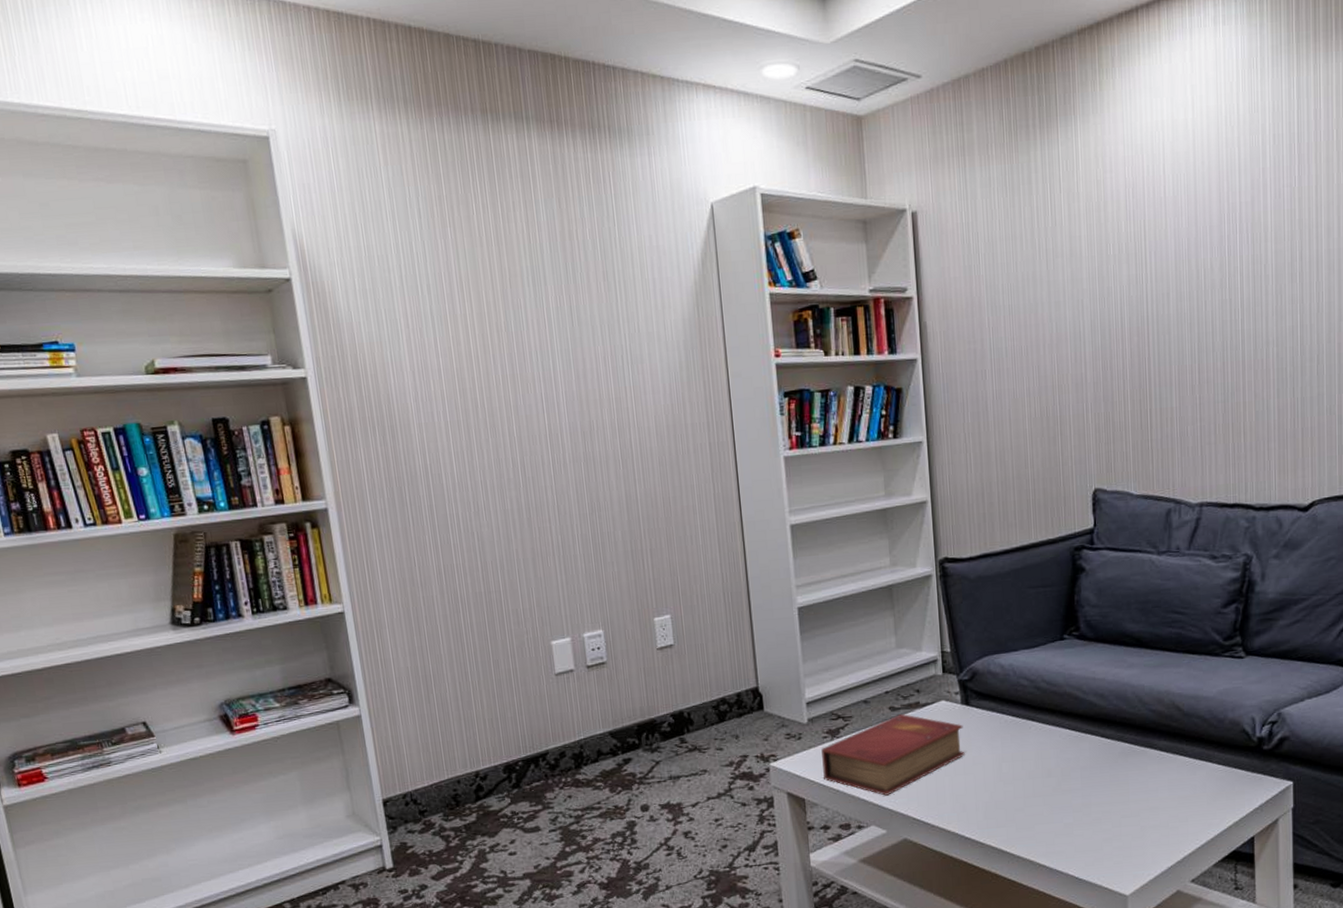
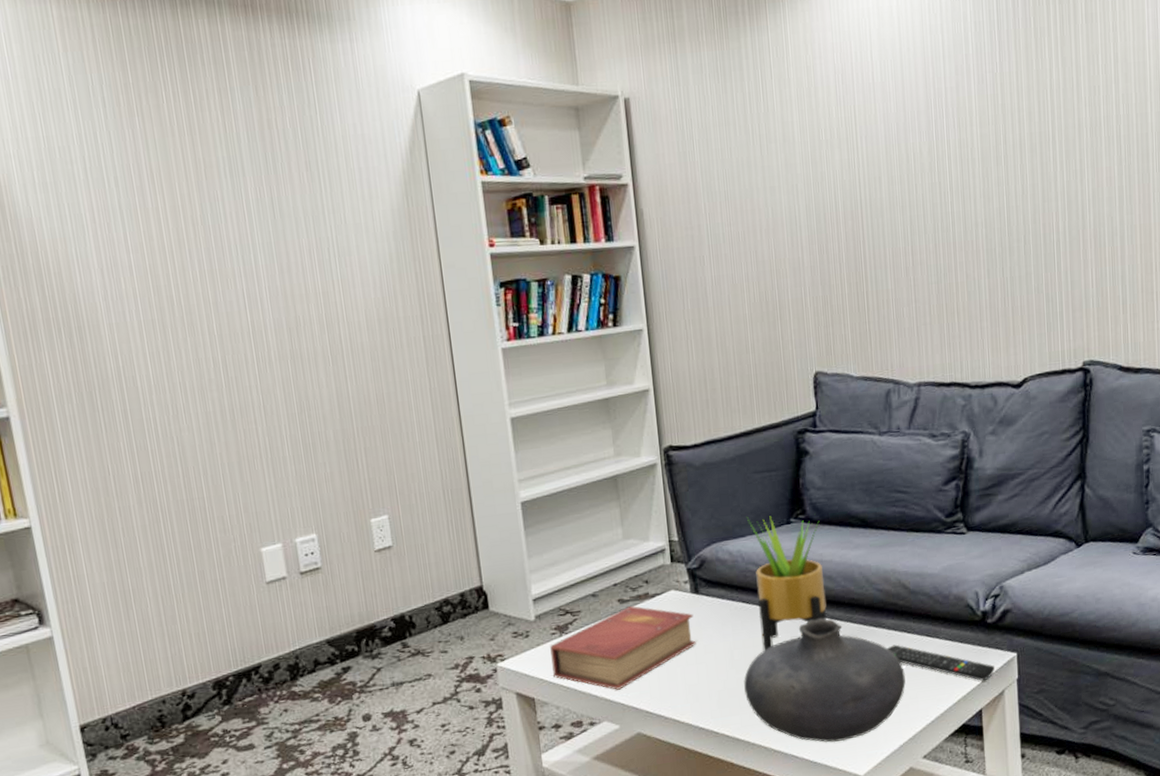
vase: none [1011,736,1176,861] -> present [743,618,906,743]
potted plant: none [1019,631,1098,765] -> present [746,516,827,651]
remote control: none [1157,766,1270,808] -> present [887,644,996,681]

